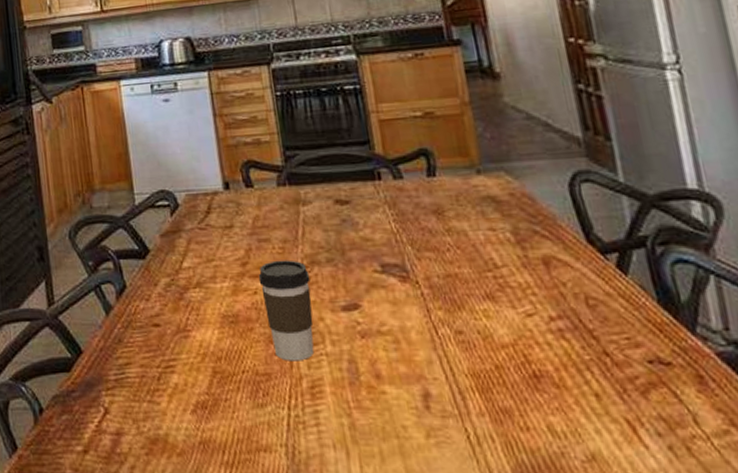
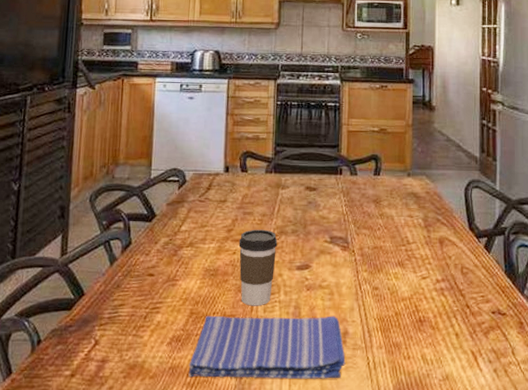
dish towel: none [222,371,435,459] -> present [188,315,346,379]

